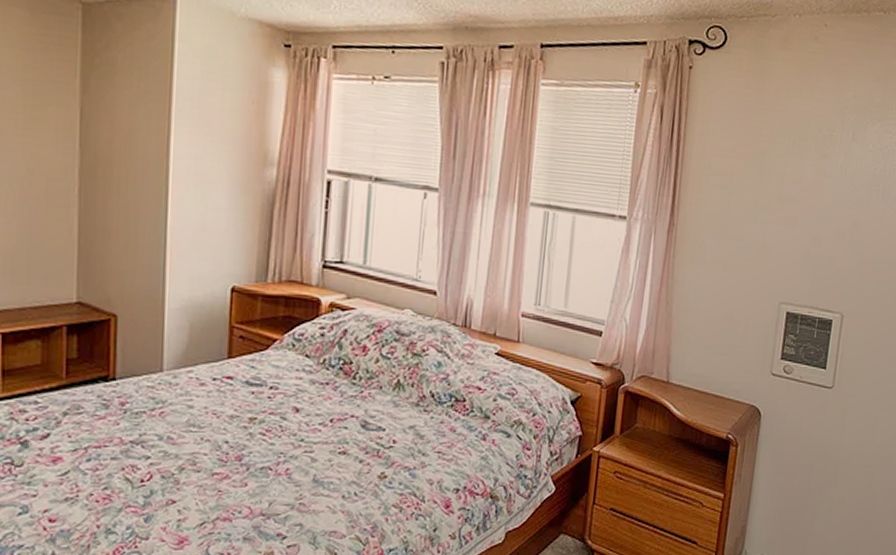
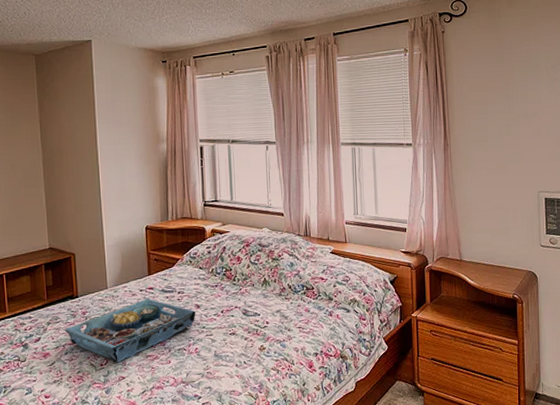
serving tray: none [89,392,293,480] -> present [64,298,196,363]

